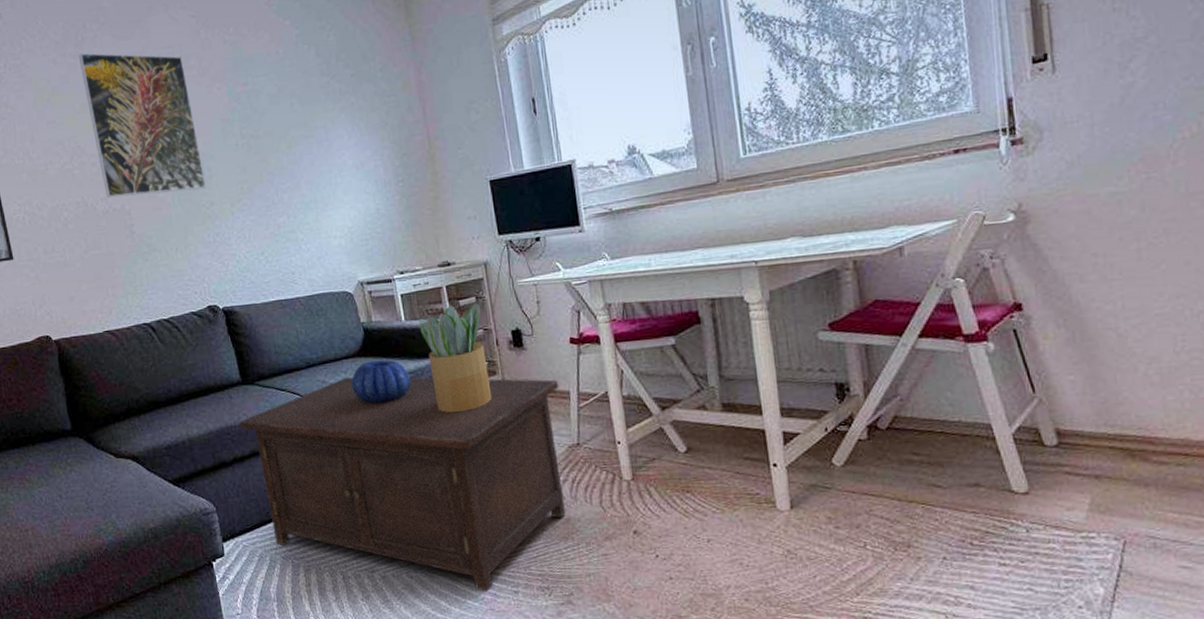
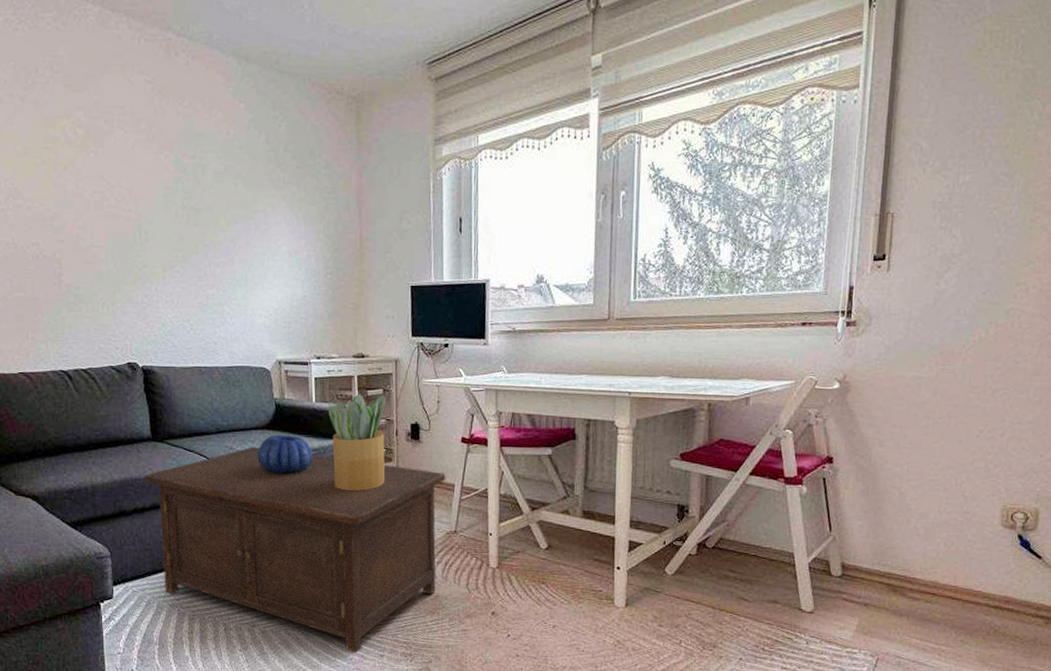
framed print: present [78,52,206,198] -> none [26,97,141,250]

